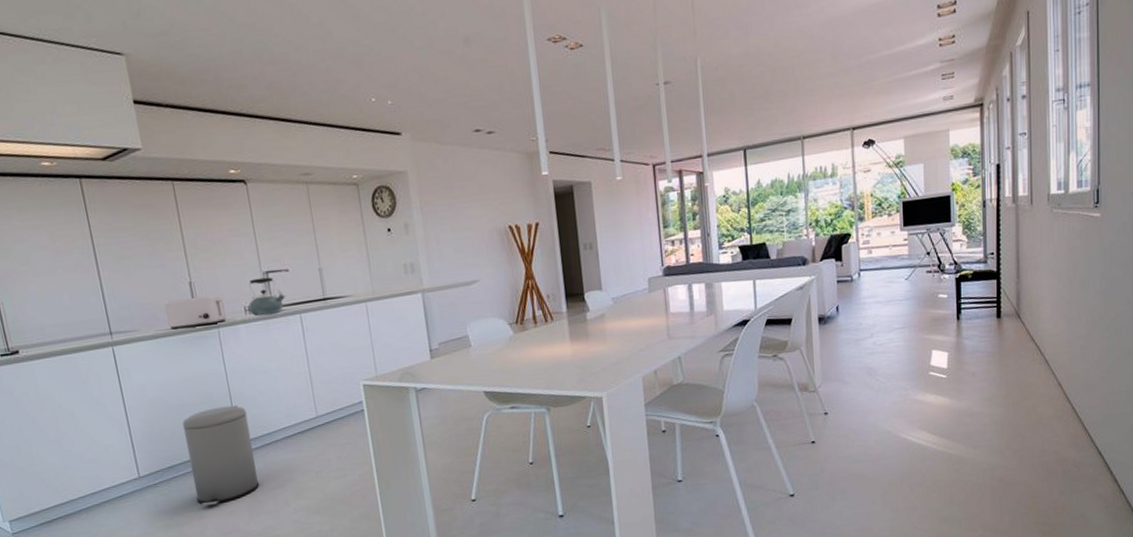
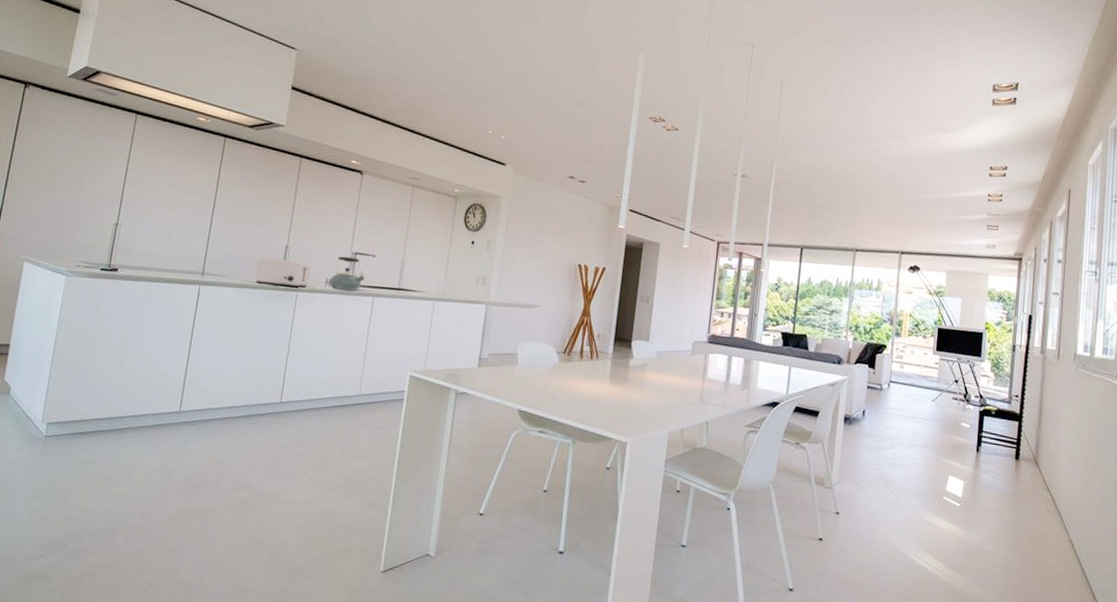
pedal bin: present [182,405,259,506] -> none [224,363,298,457]

